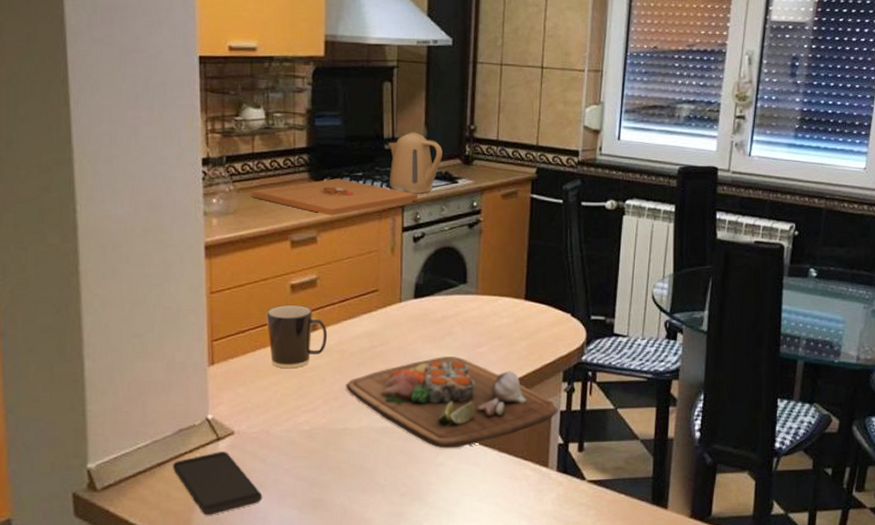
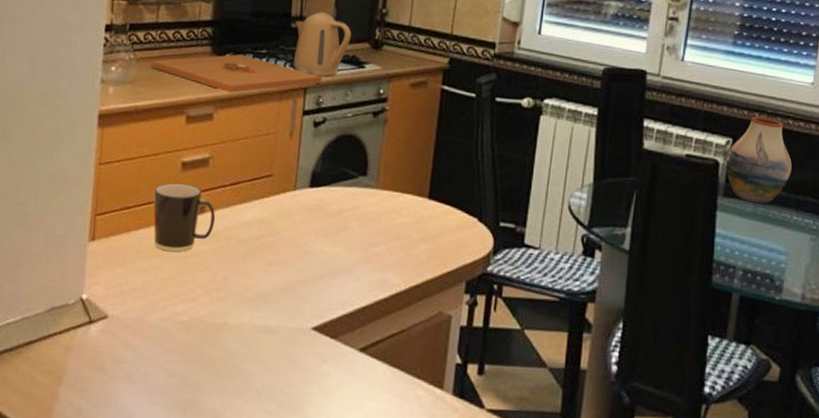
mobile phone: present [172,451,263,516] -> none [39,336,131,406]
food platter: present [346,356,558,449] -> none [229,253,458,358]
vase: none [790,202,847,280] -> present [726,116,792,204]

